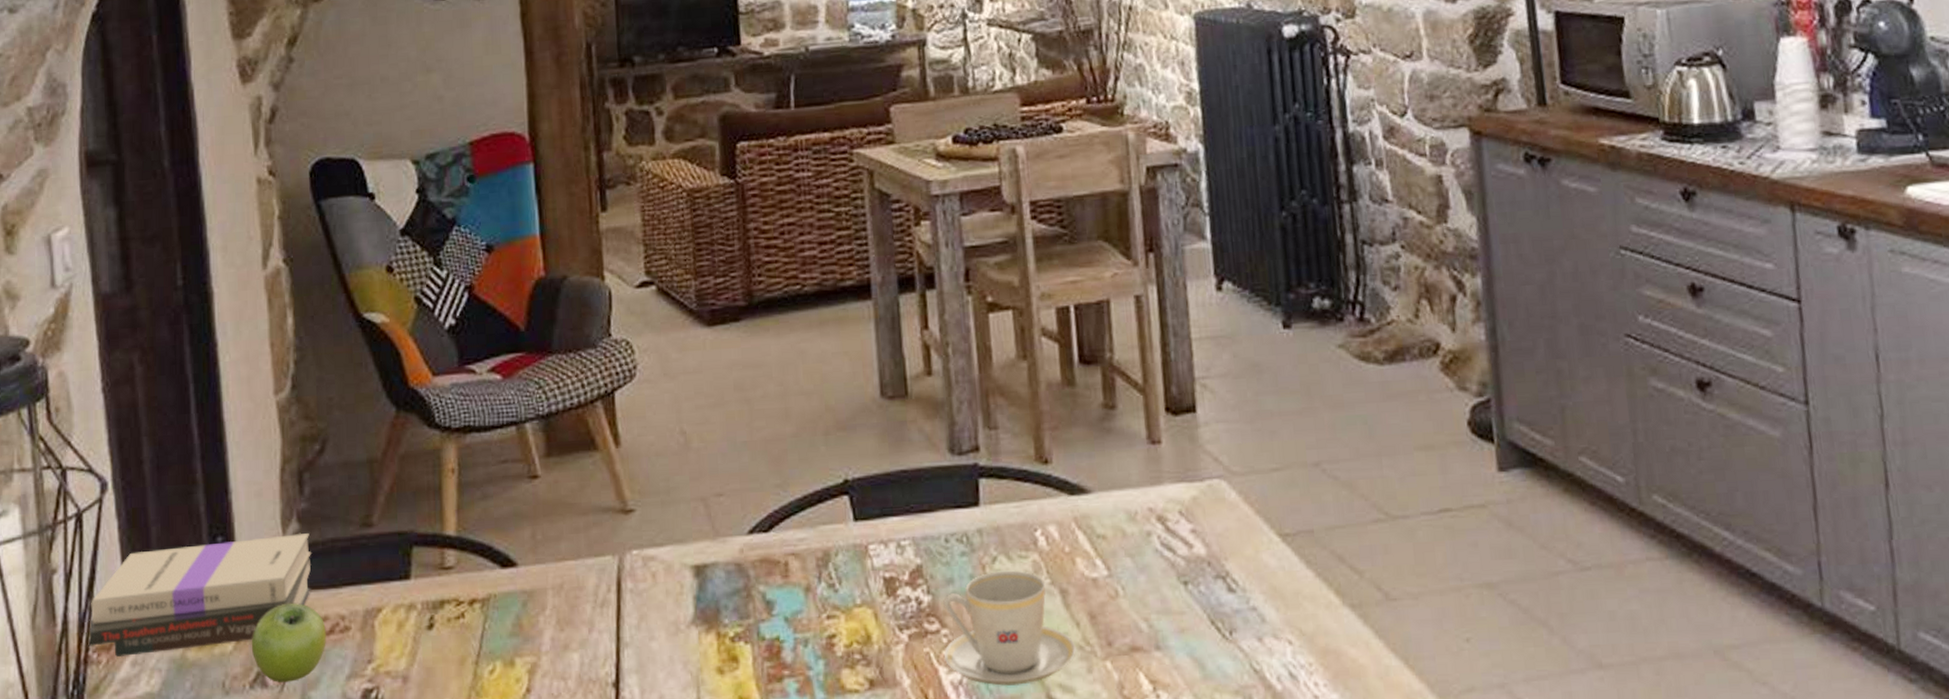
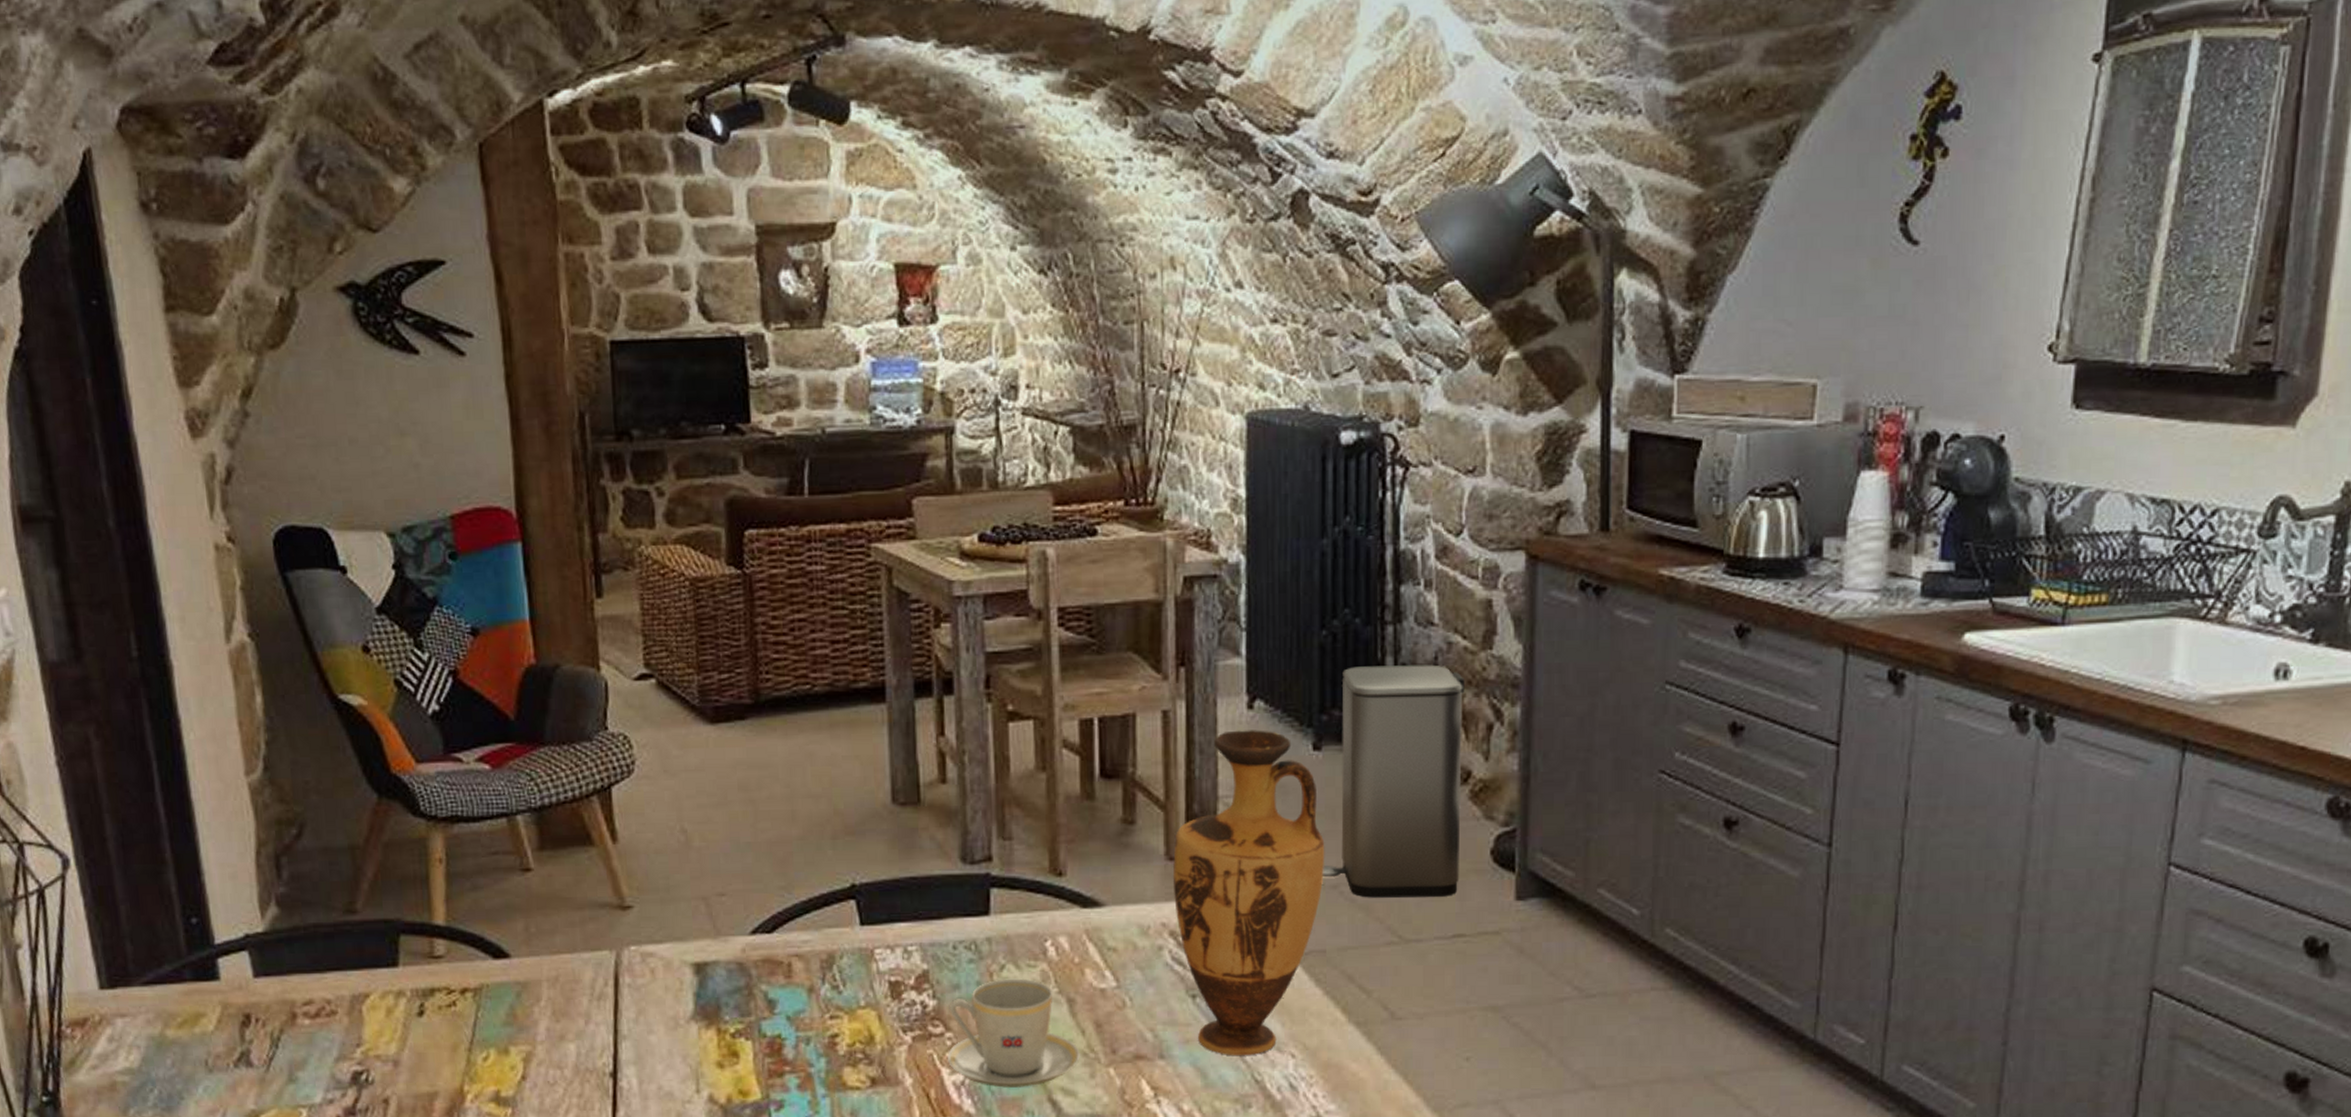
books: present [88,533,311,657] -> none [59,917,294,1032]
fruit: present [251,602,326,682] -> none [233,985,312,1062]
vase: none [1155,310,1305,644] -> present [1172,730,1325,1055]
pedal bin: none [1302,240,1440,475] -> present [1321,665,1465,898]

